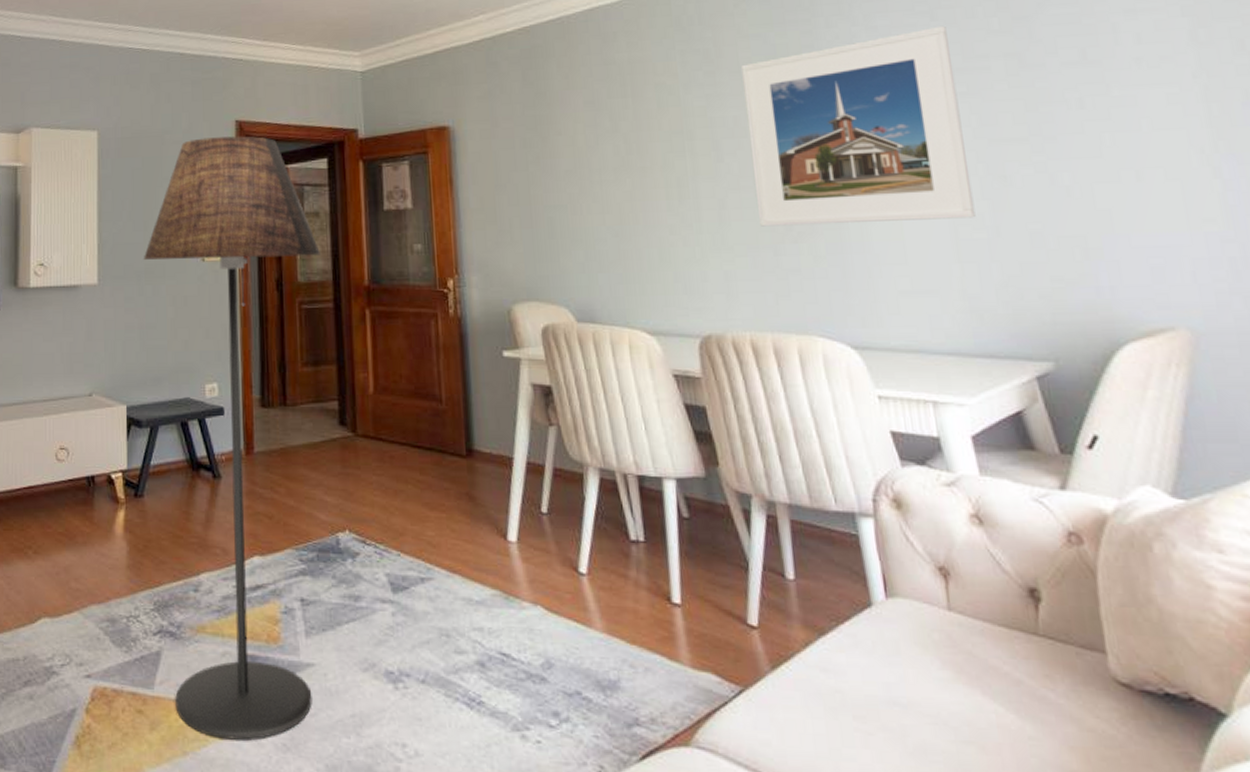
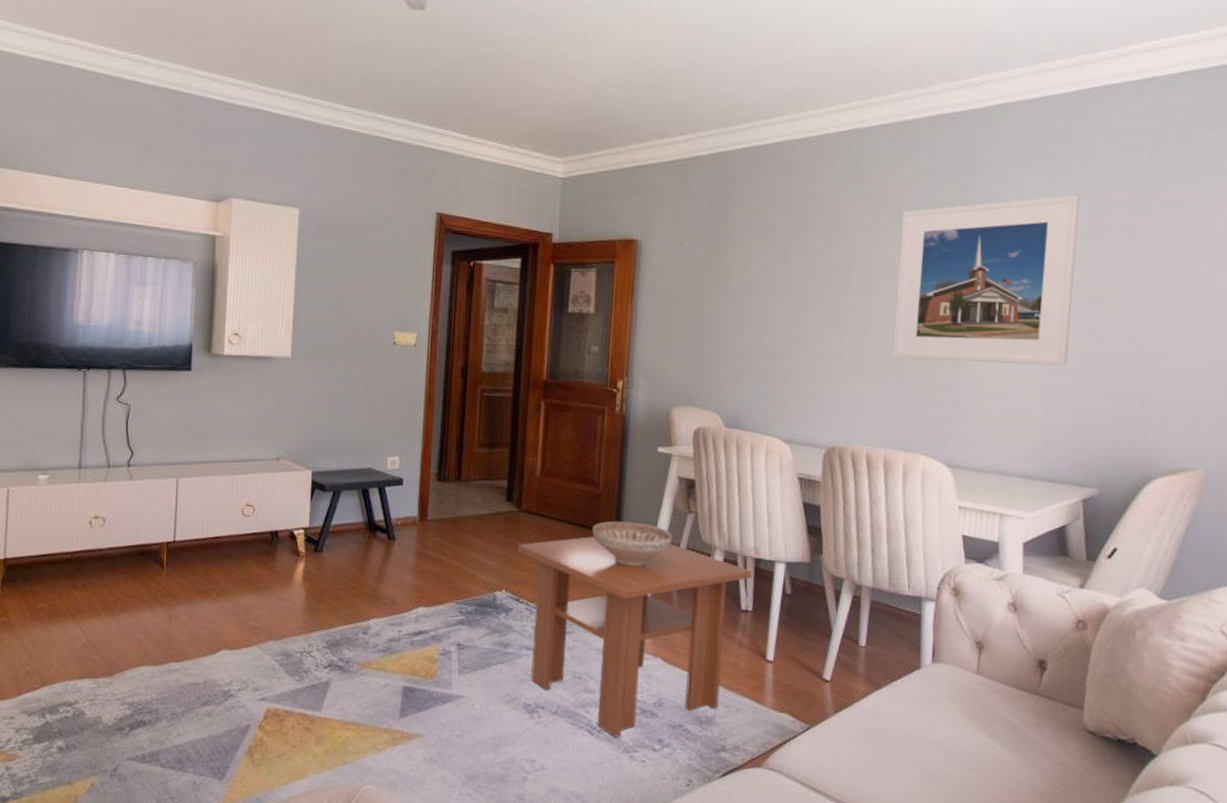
floor lamp: present [143,136,320,741] -> none [336,226,505,754]
coffee table: none [357,460,636,711] -> present [517,536,752,738]
decorative bowl: none [440,440,536,494] -> present [592,521,673,567]

